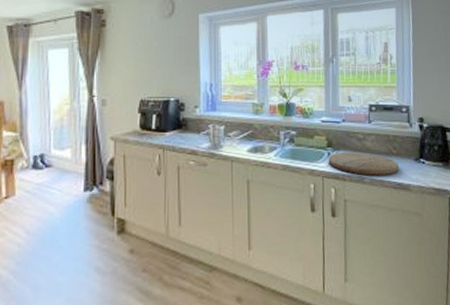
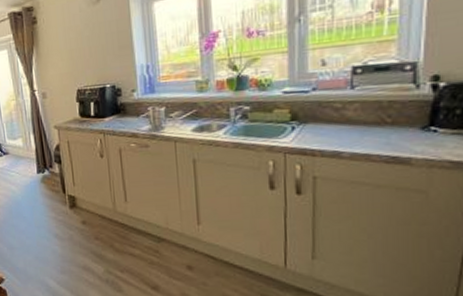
cutting board: present [328,151,399,176] -> none [292,124,394,150]

